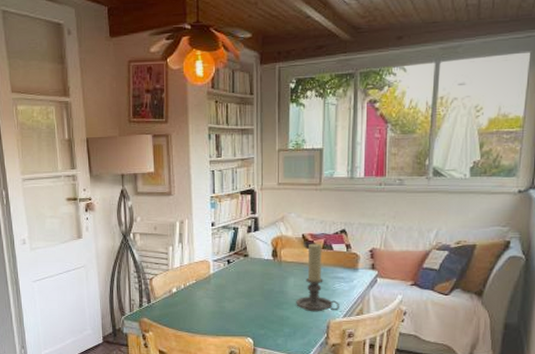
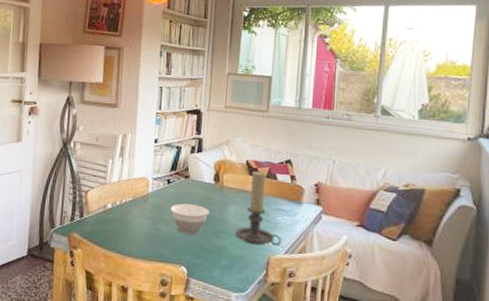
bowl: none [233,281,270,308] -> present [170,203,210,235]

